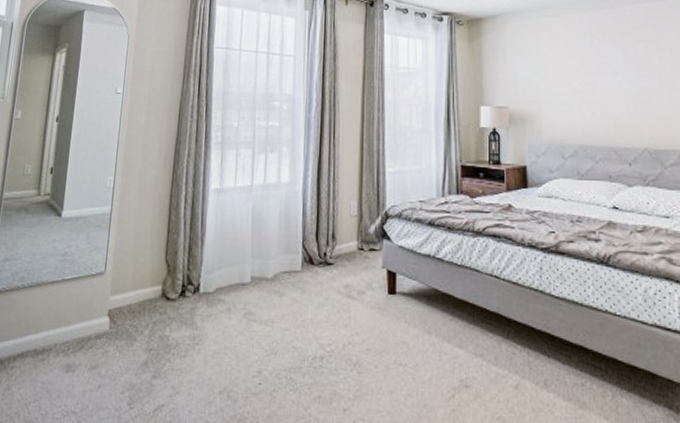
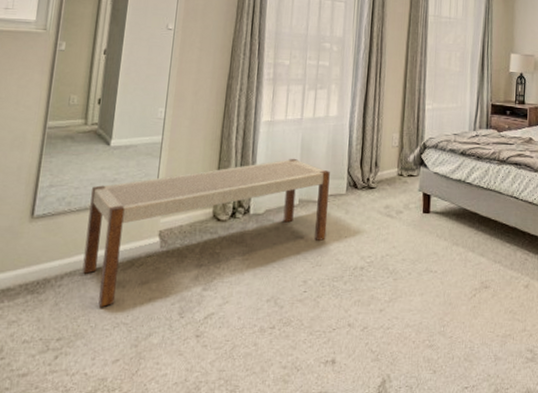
bench: none [34,229,283,393] -> present [82,158,330,307]

